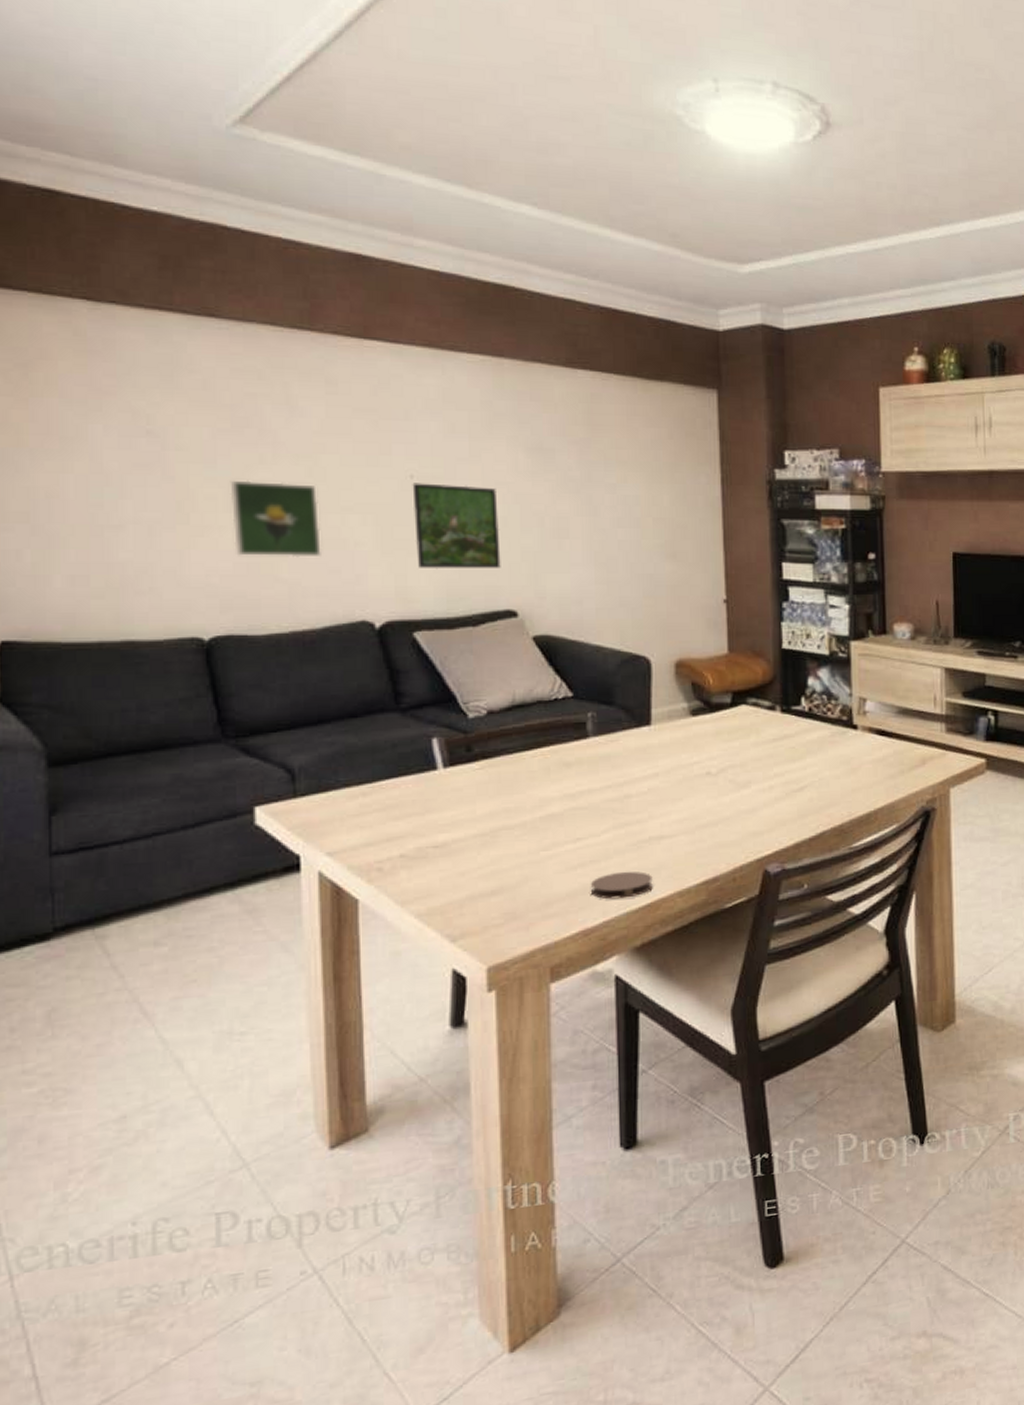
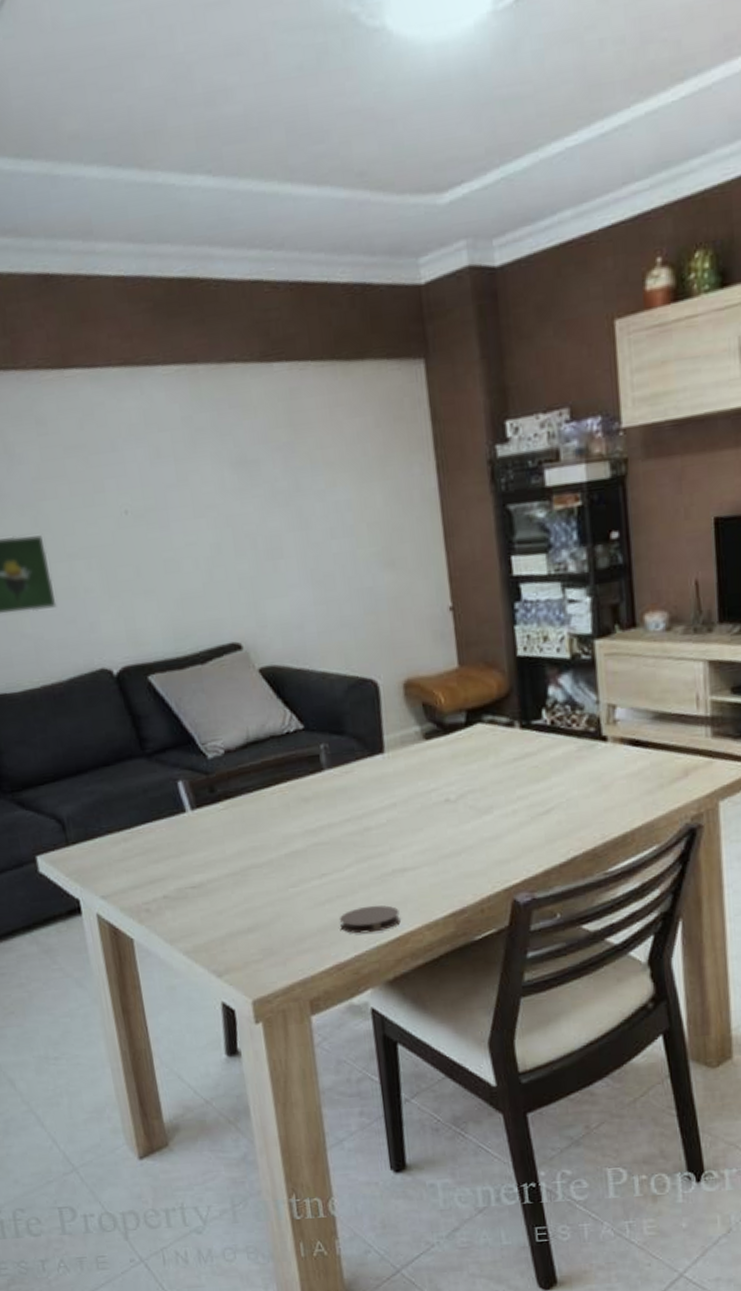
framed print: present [412,483,501,569] -> none [127,513,221,609]

